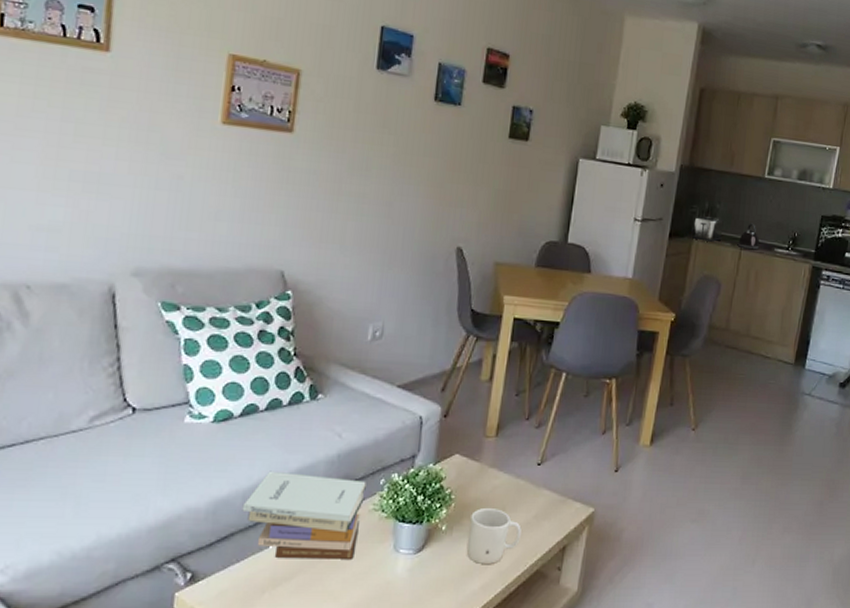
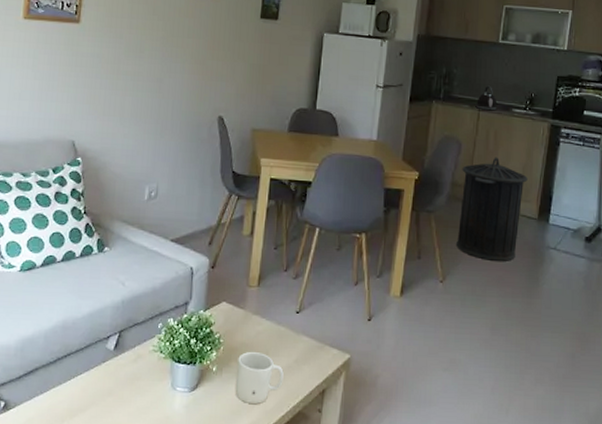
books: present [242,471,366,559] -> none [44,314,147,395]
toaster: present [692,216,724,242] -> none [431,81,461,105]
trash can: none [711,299,786,408] -> present [456,157,528,261]

